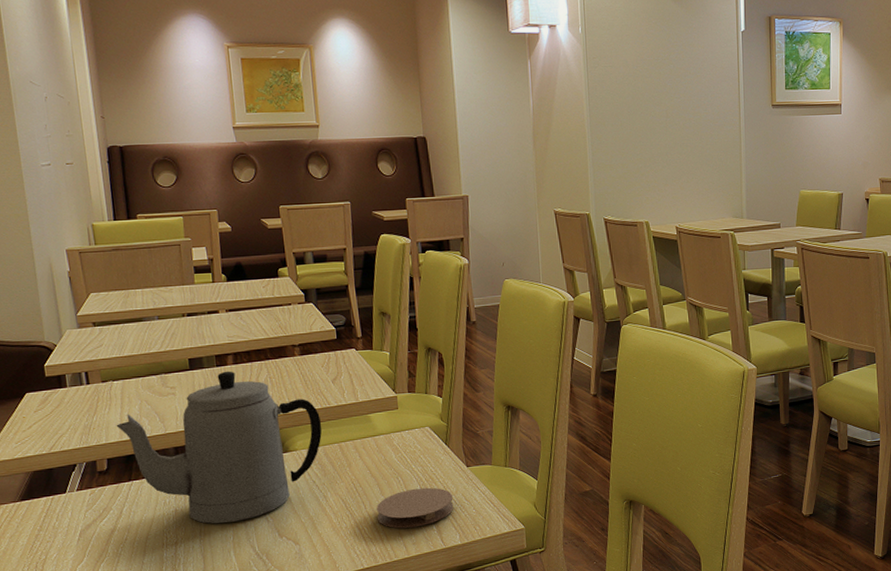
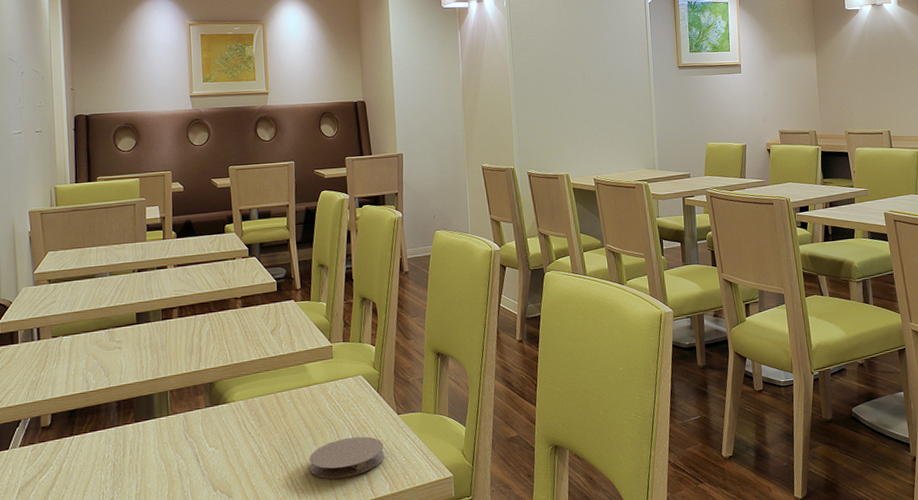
teapot: present [116,371,322,524] -> none [62,324,260,478]

